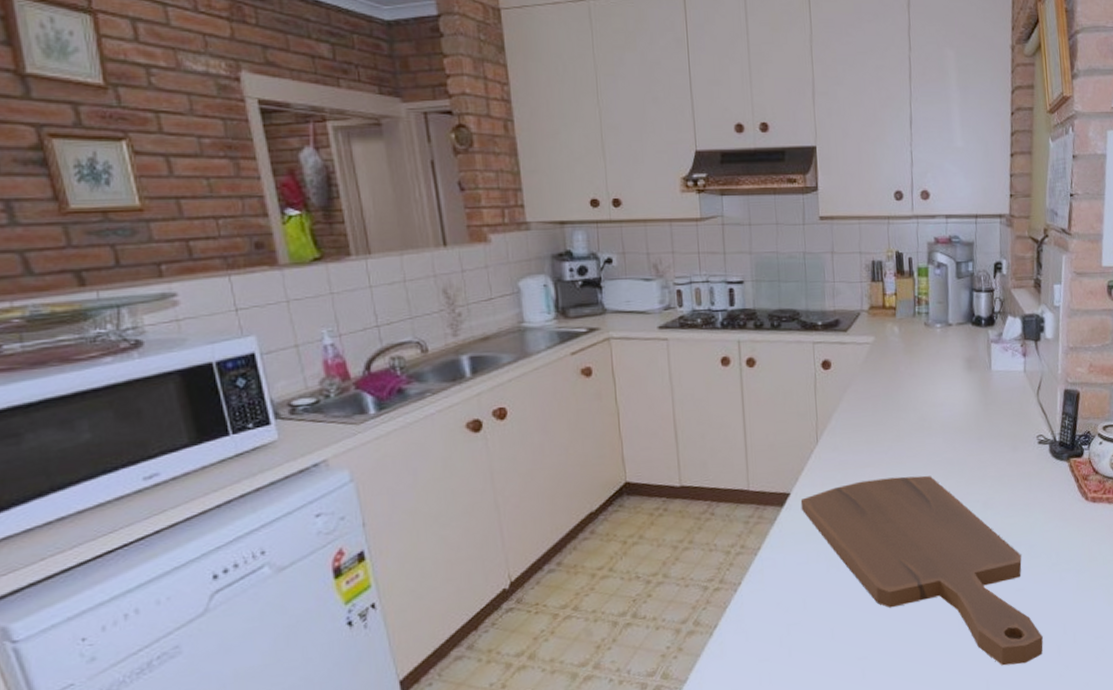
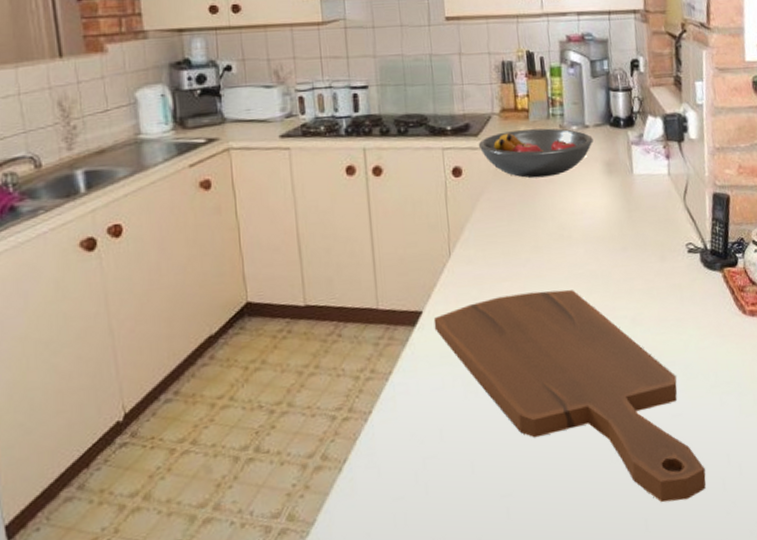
fruit bowl: none [847,325,956,372] -> present [478,128,593,178]

